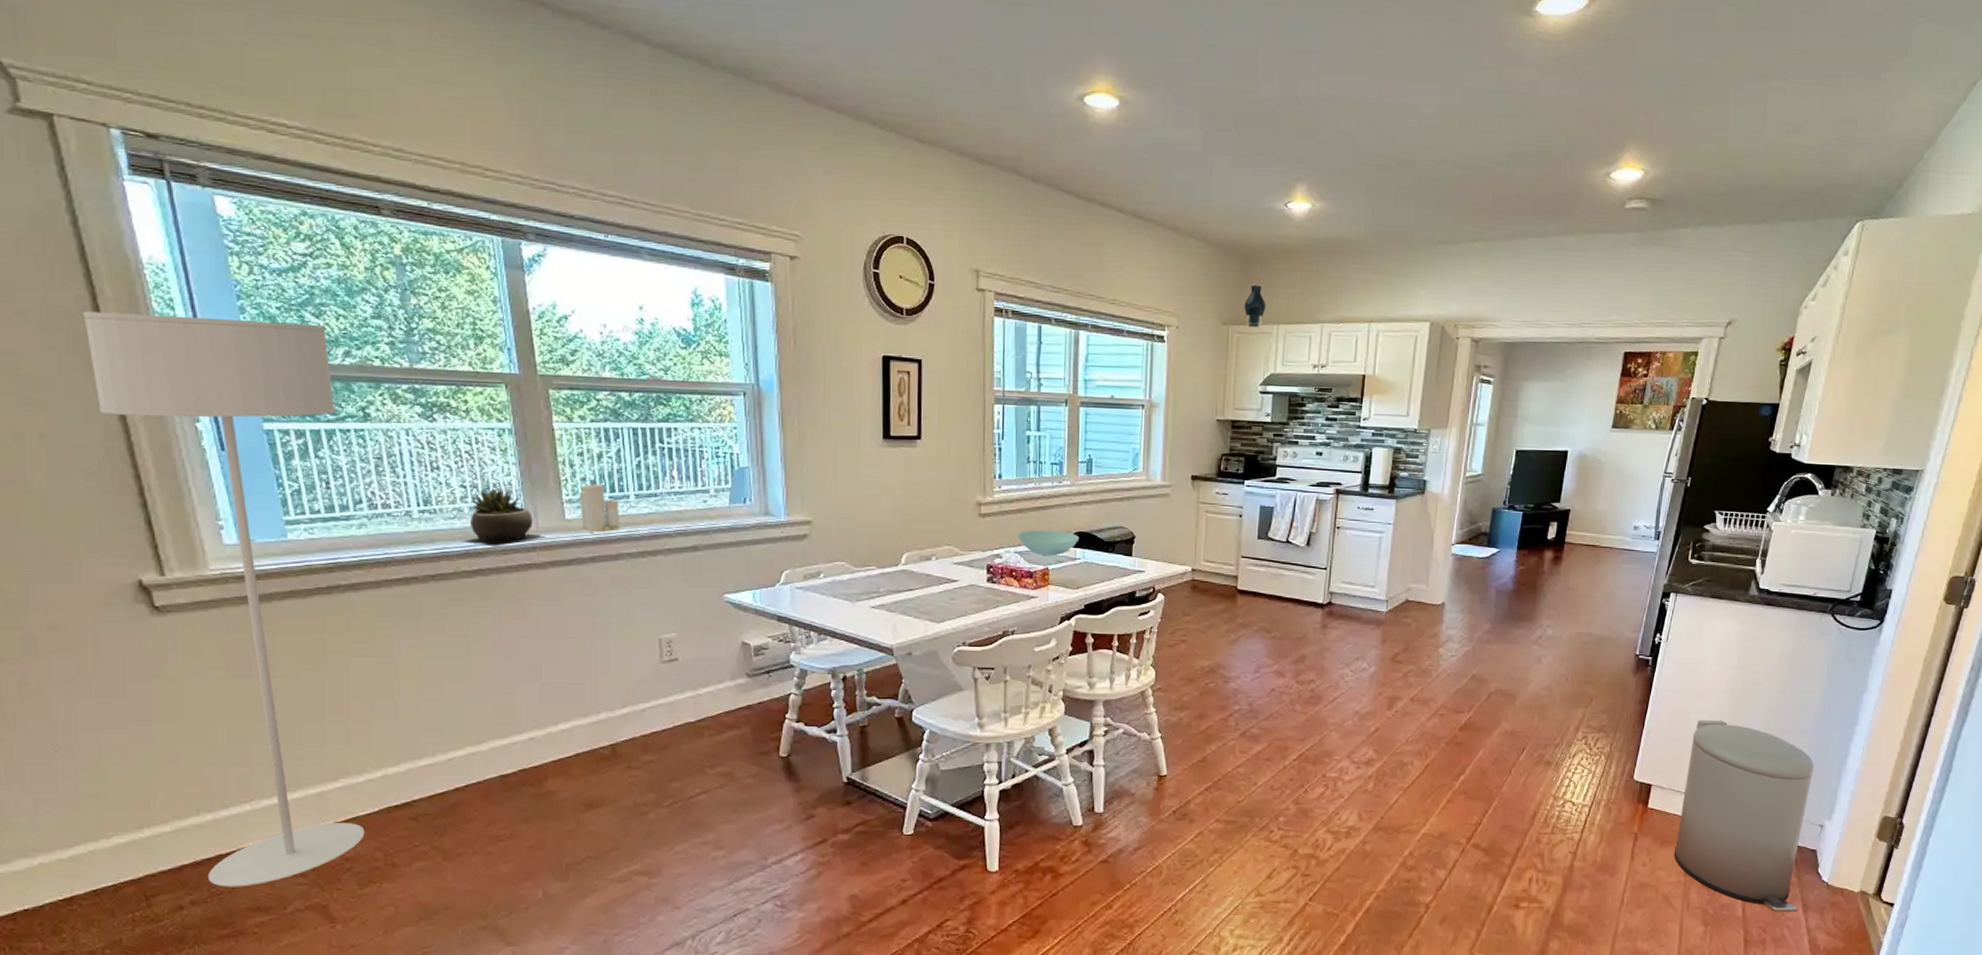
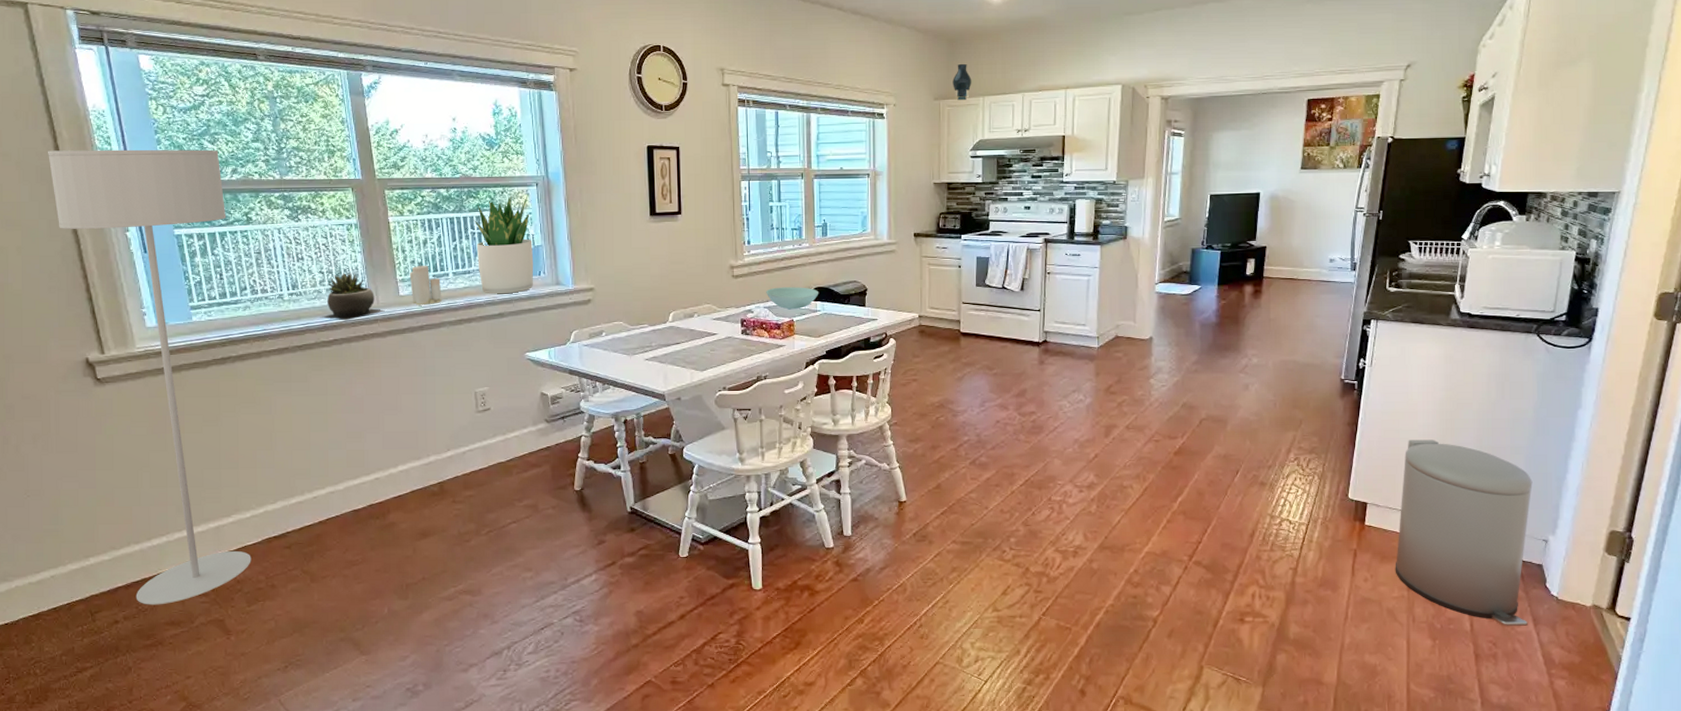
planter: none [663,401,738,524] -> present [474,192,534,294]

